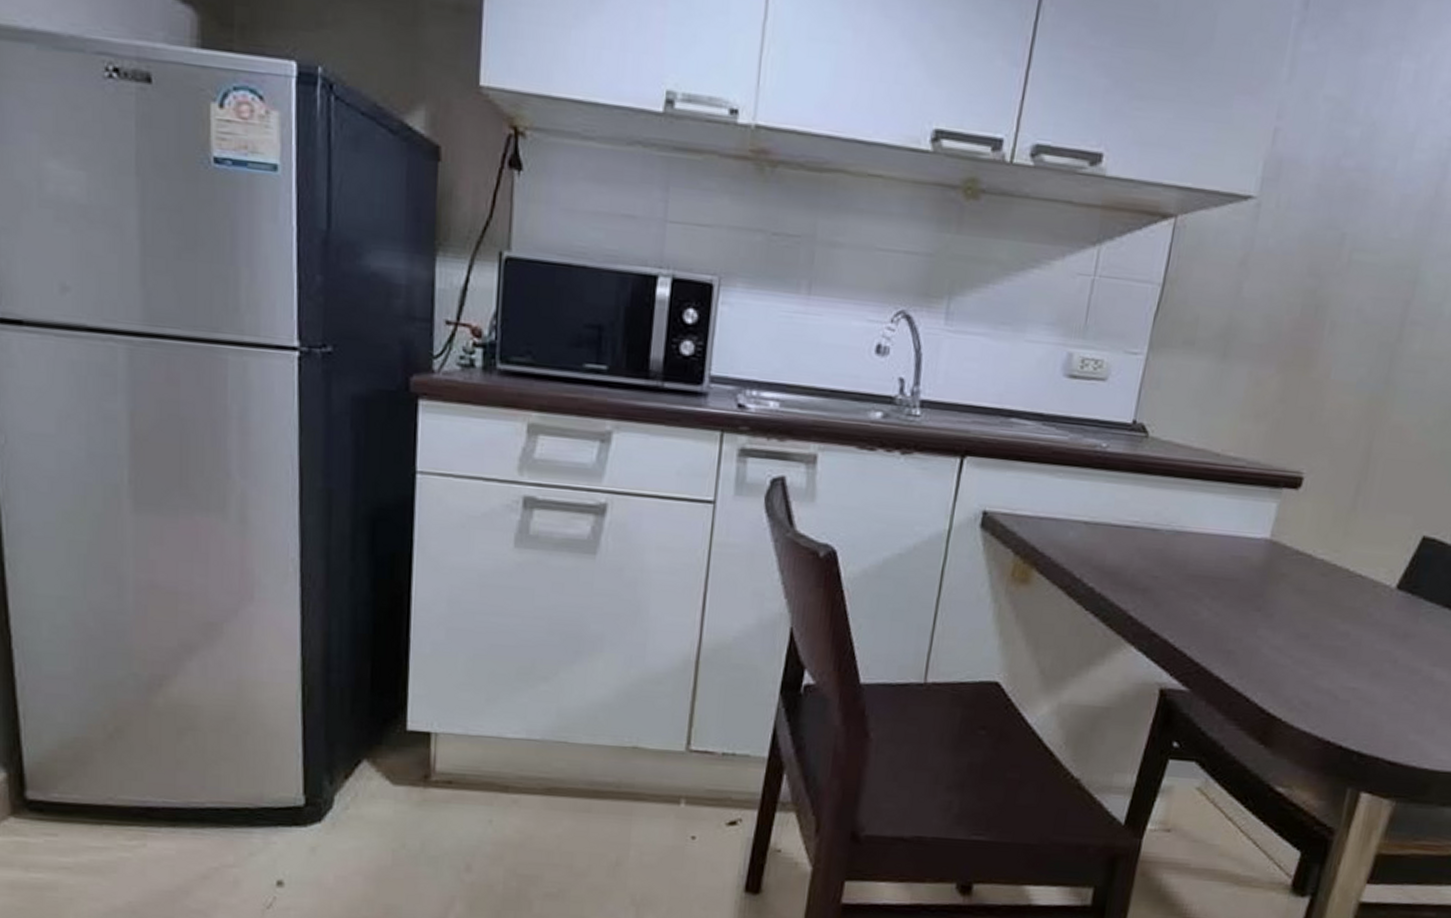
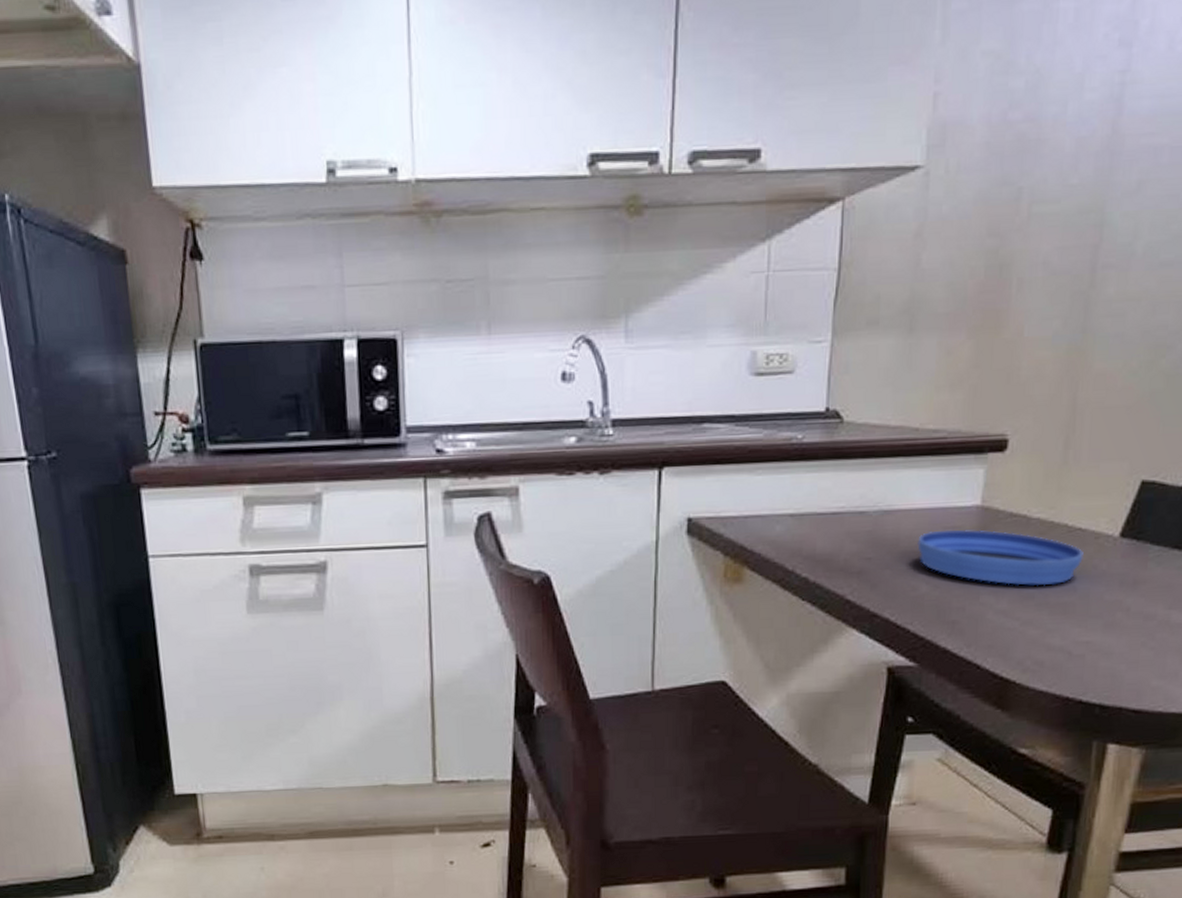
bowl: none [1204,558,1361,627] -> present [917,529,1083,586]

